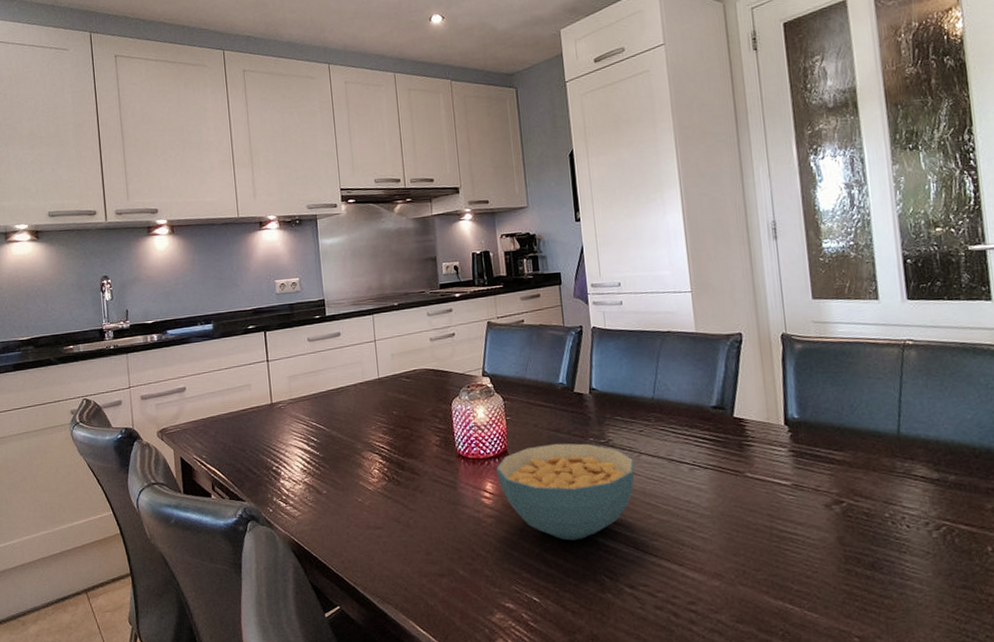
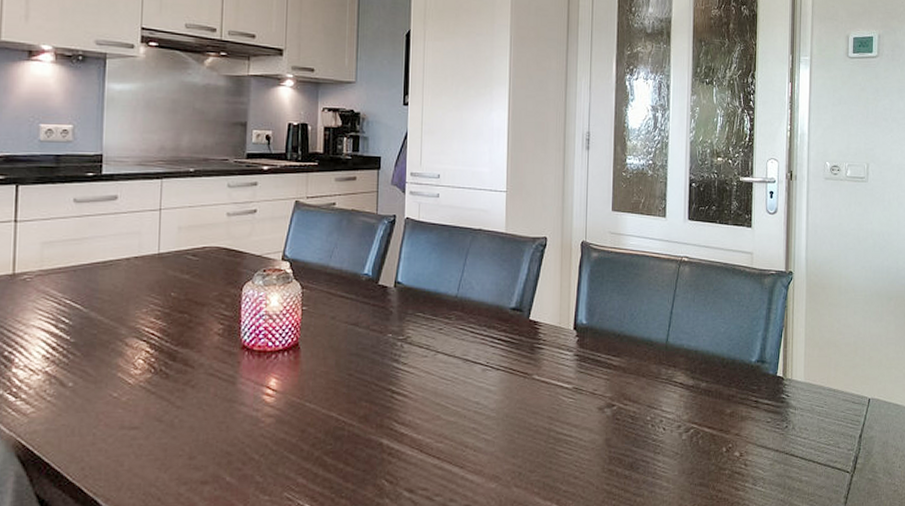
cereal bowl: present [496,443,635,541] -> none [283,338,430,443]

